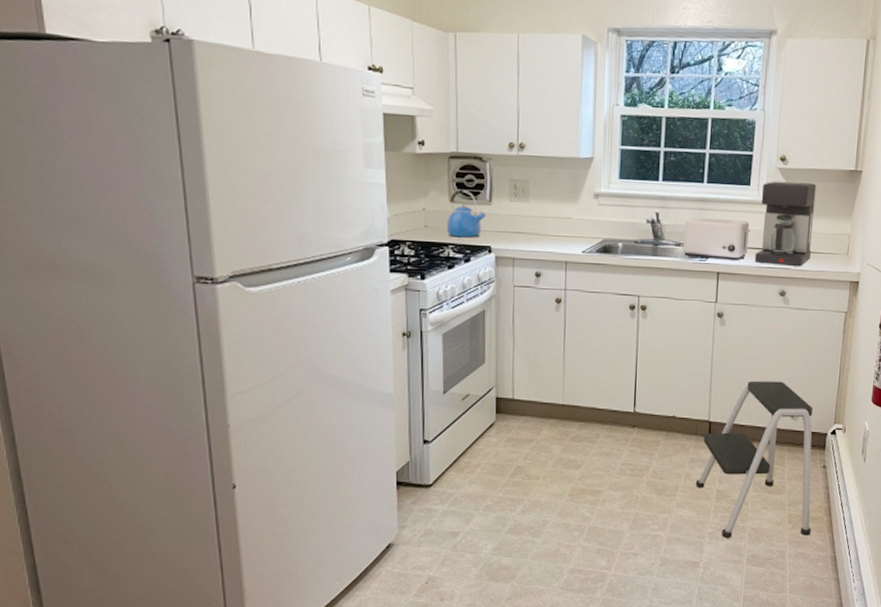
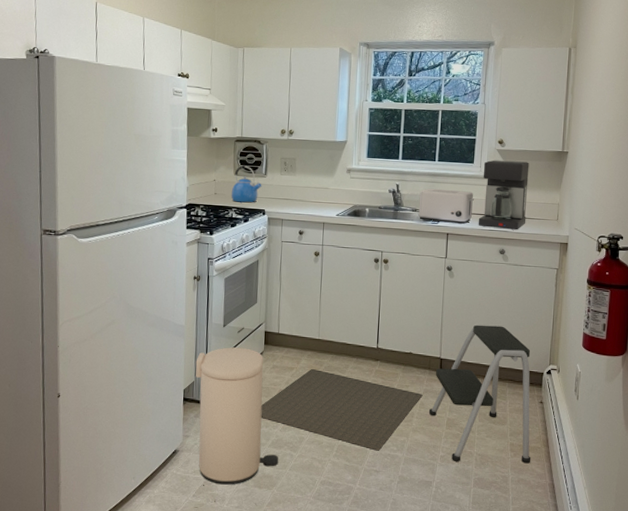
pedal bin: none [410,418,518,581] -> present [195,347,279,485]
doormat: none [494,439,689,531] -> present [261,368,423,451]

